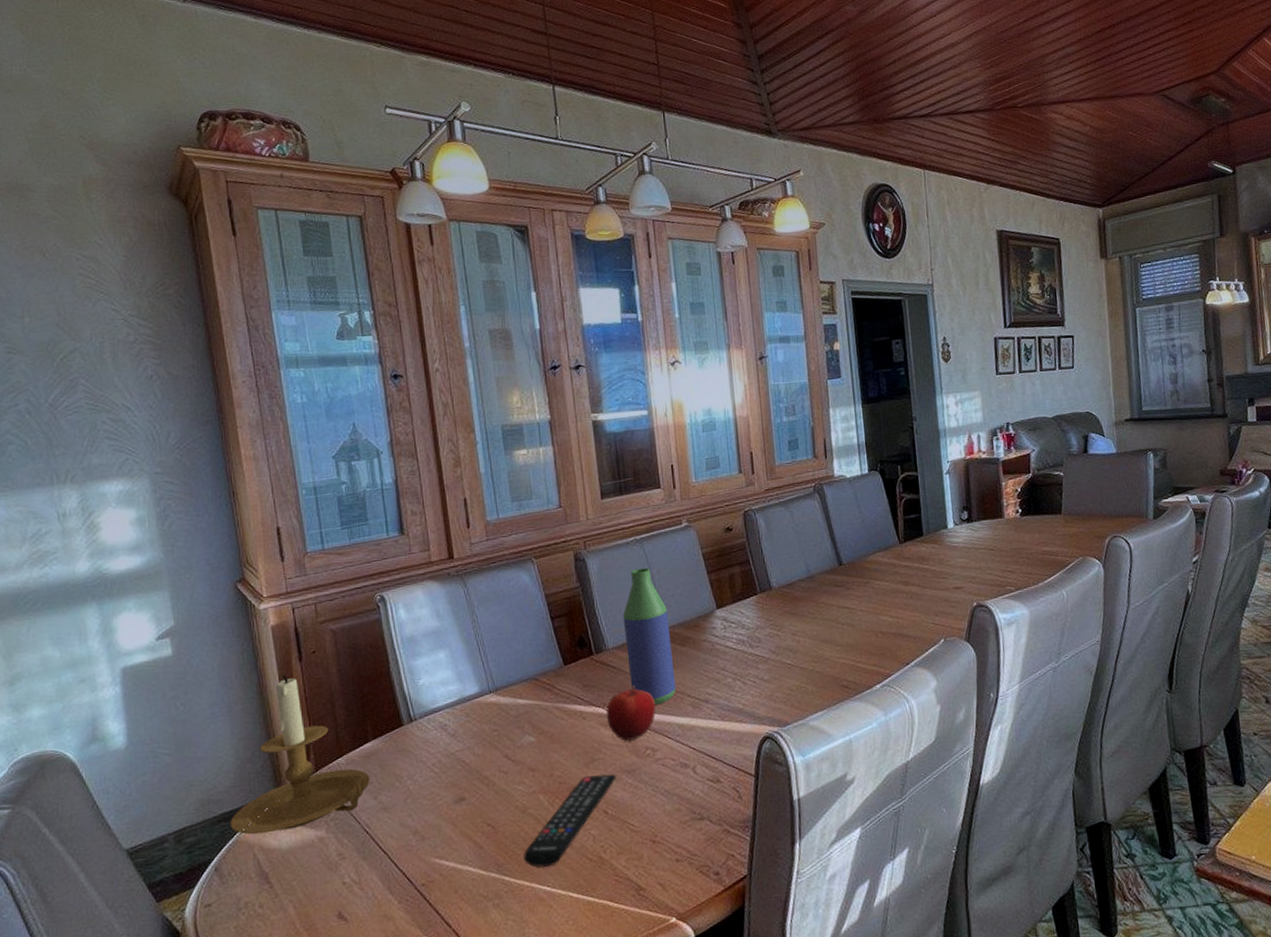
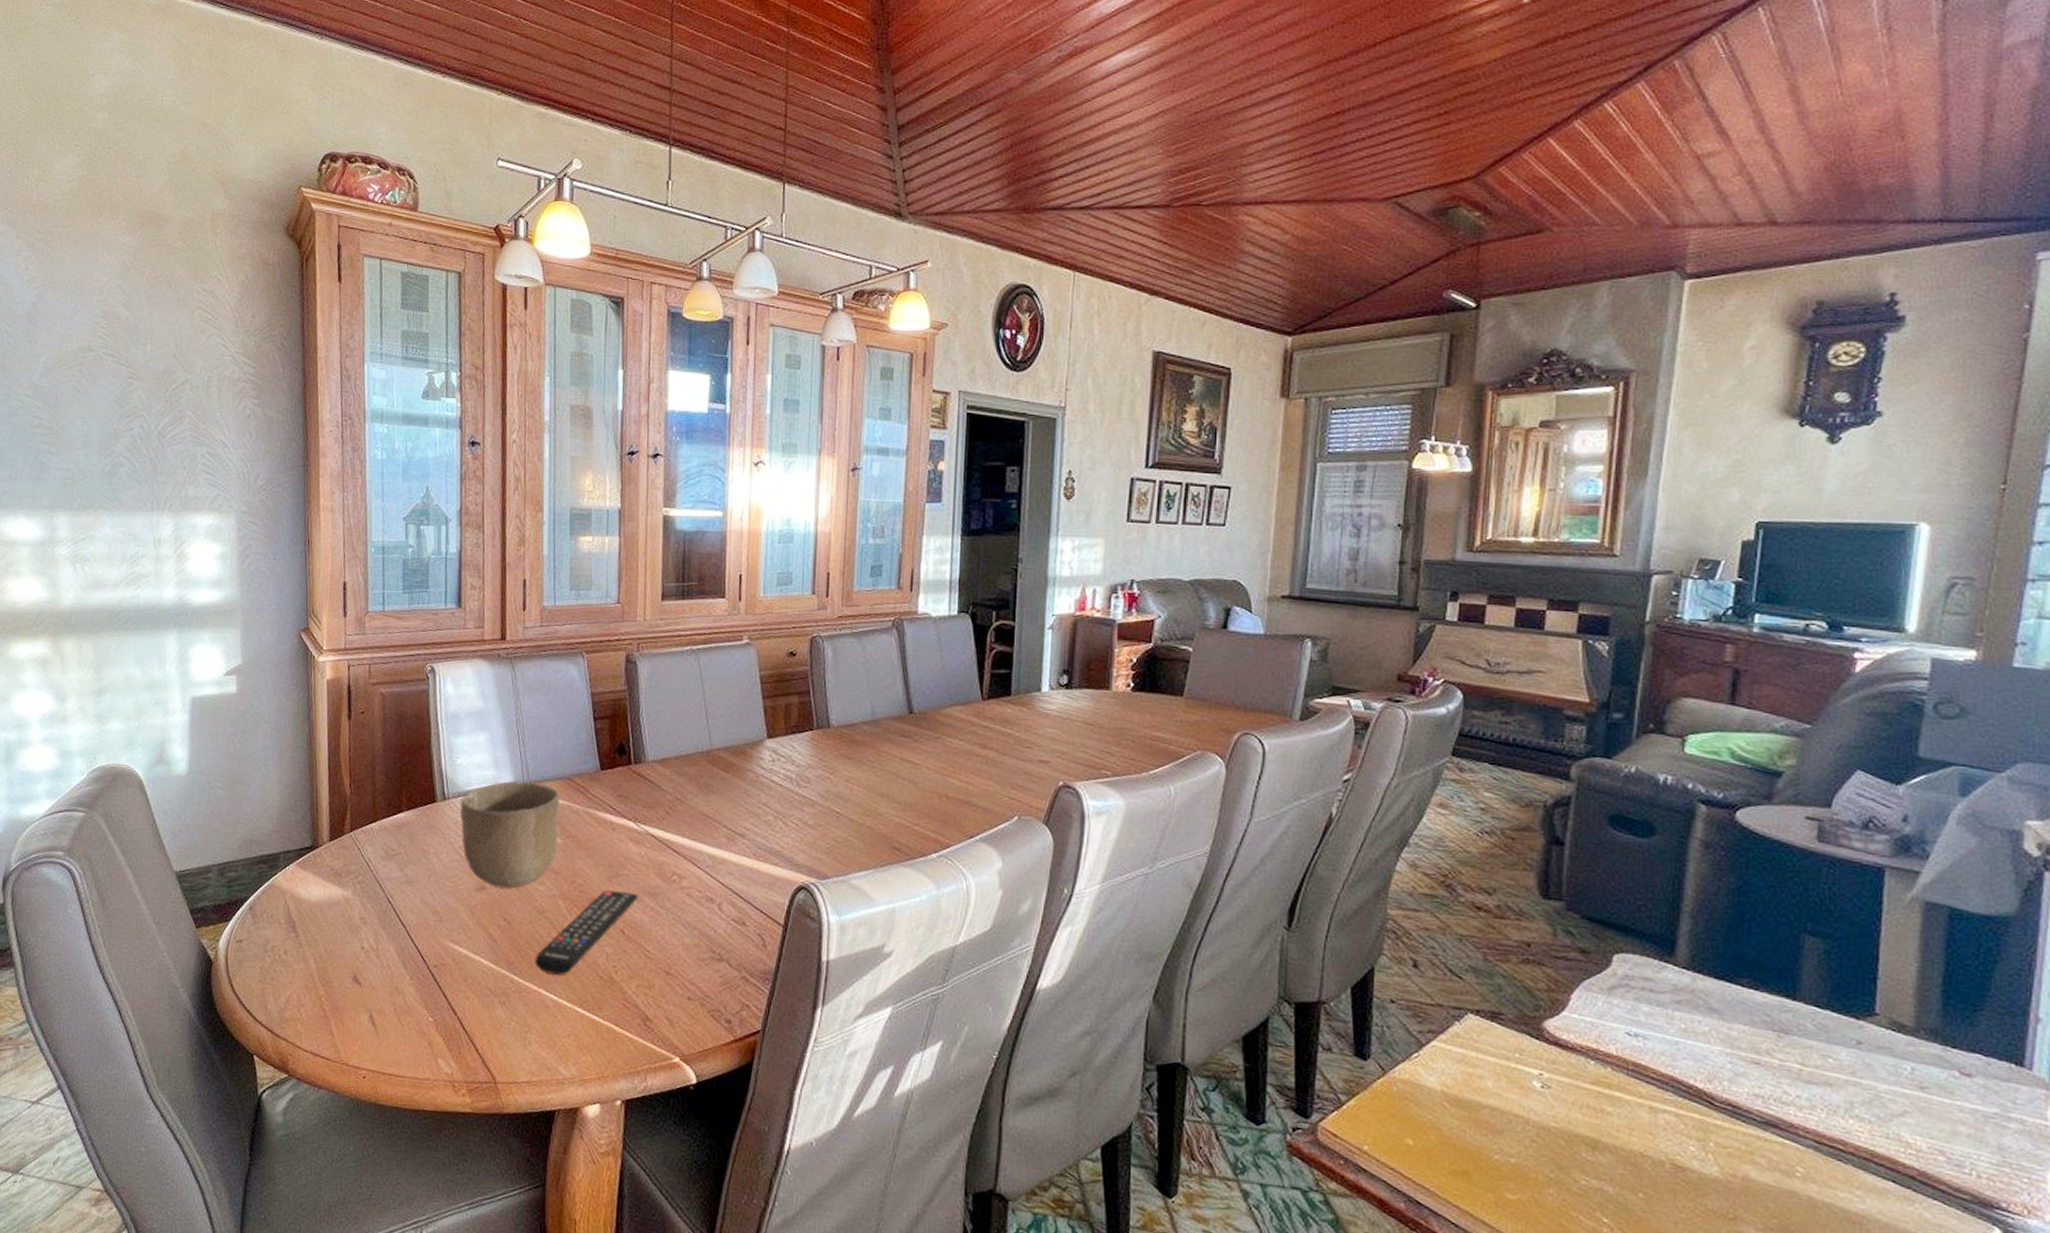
candle holder: present [230,675,370,835] -> none [267,730,399,884]
bowl: none [427,688,532,796] -> present [459,781,560,889]
fruit: present [606,685,656,741] -> none [636,804,688,862]
bottle: present [622,567,676,705] -> none [665,680,715,830]

